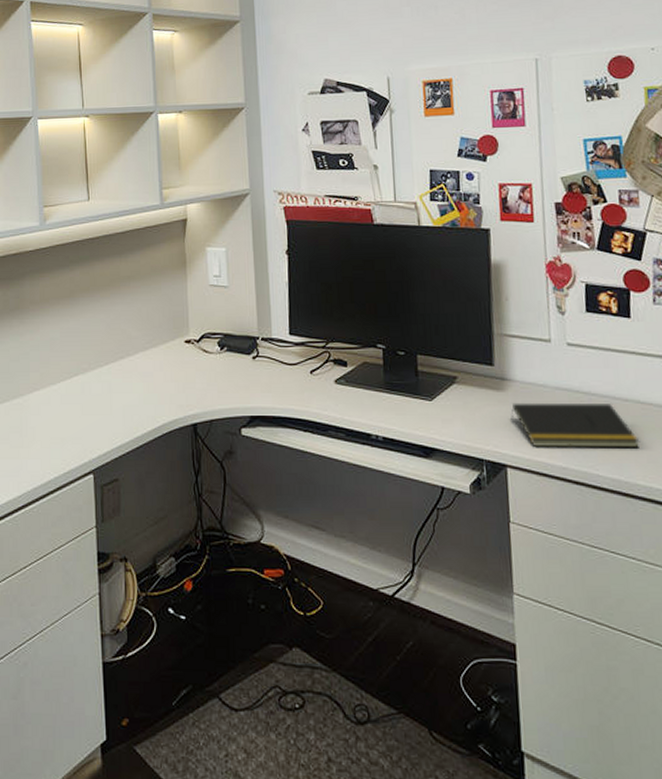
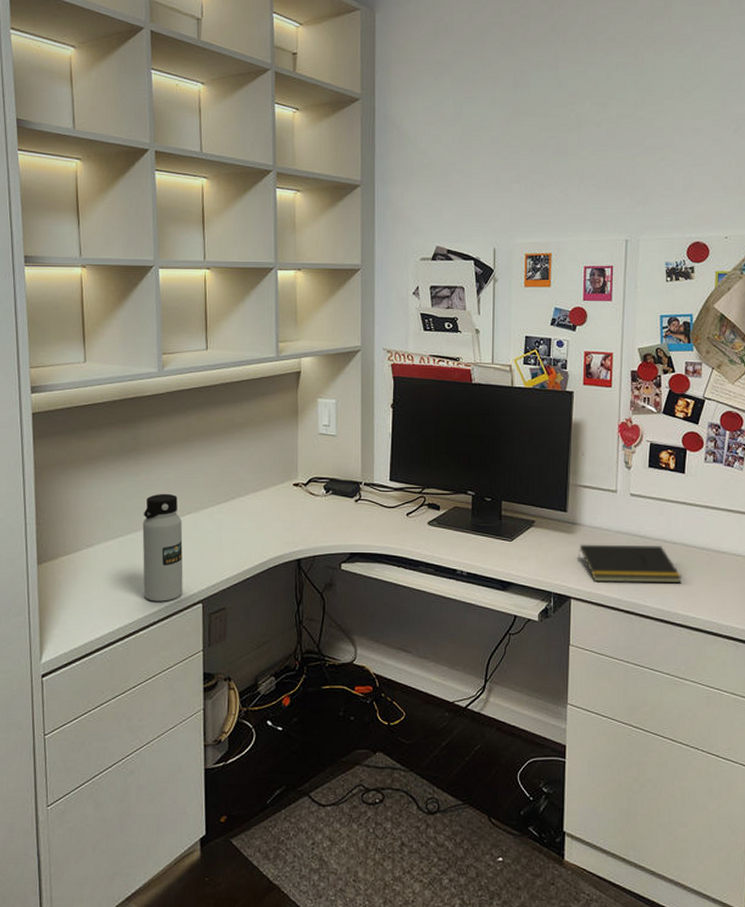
water bottle: none [29,354,73,472] -> present [142,493,183,602]

